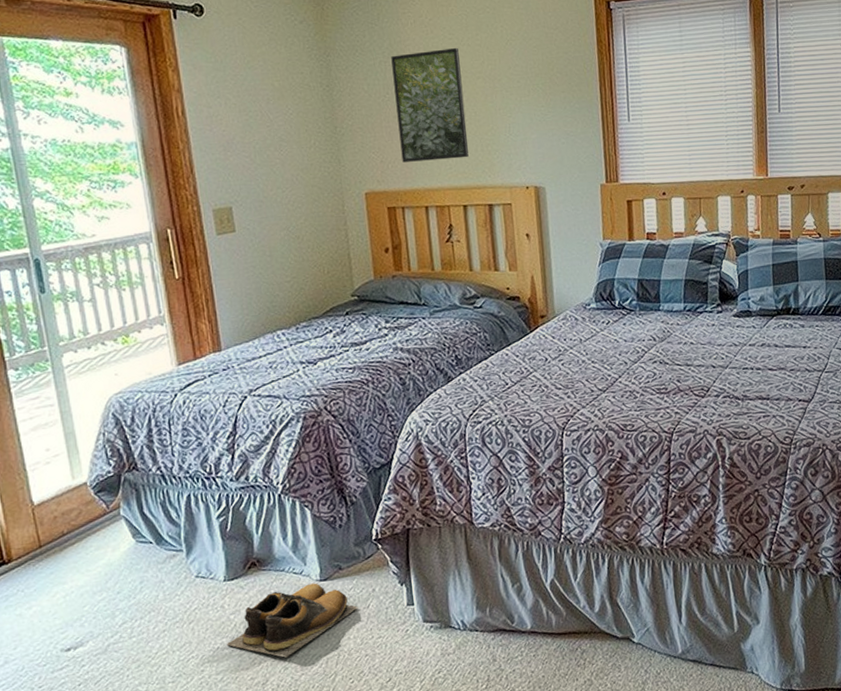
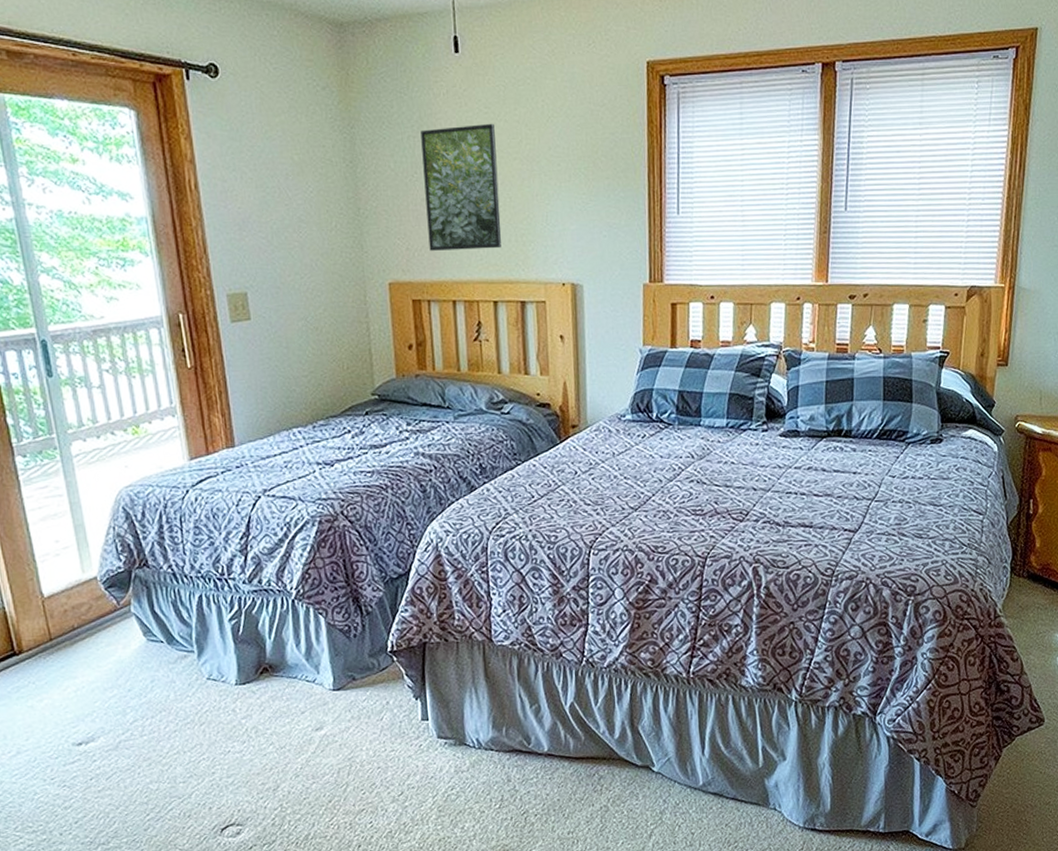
shoes: present [227,583,358,658] -> none [238,692,372,765]

